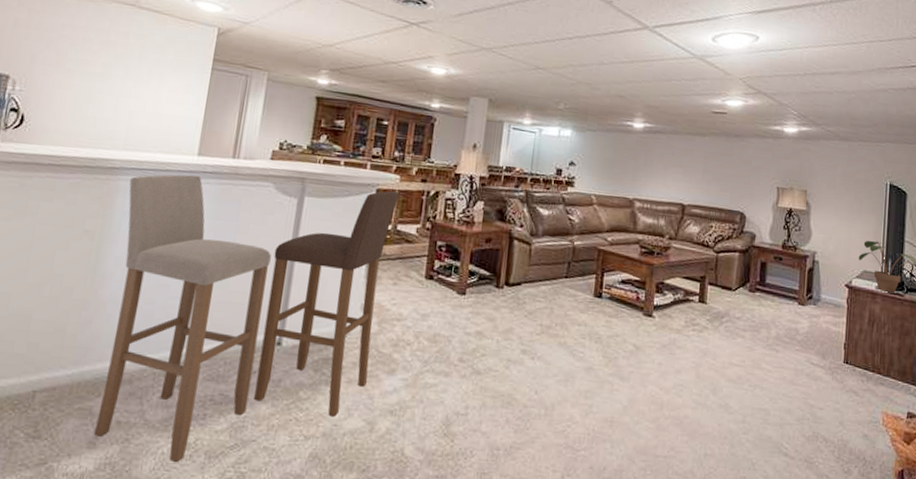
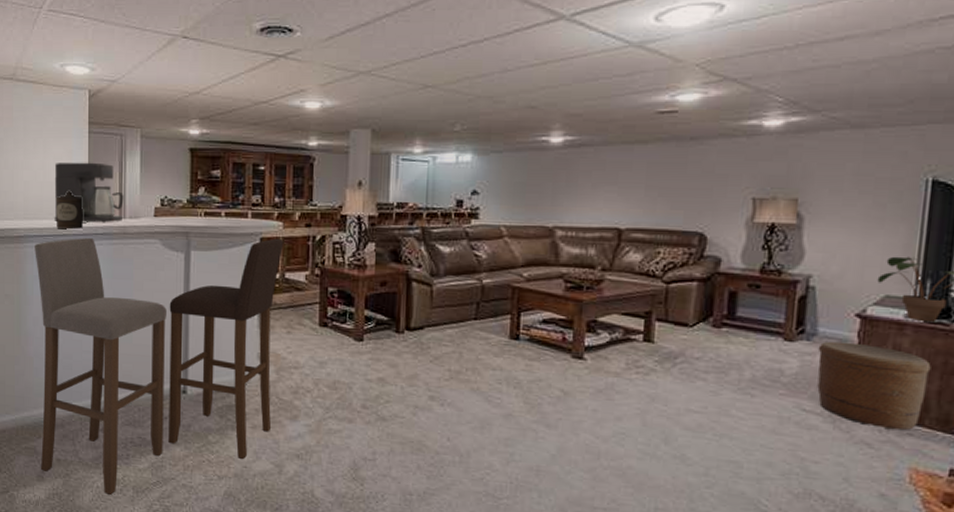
coffee maker: none [158,95,241,162] -> present [54,162,124,223]
canister: none [160,125,195,166] -> present [55,191,83,230]
basket: none [821,306,893,380] -> present [817,341,931,430]

